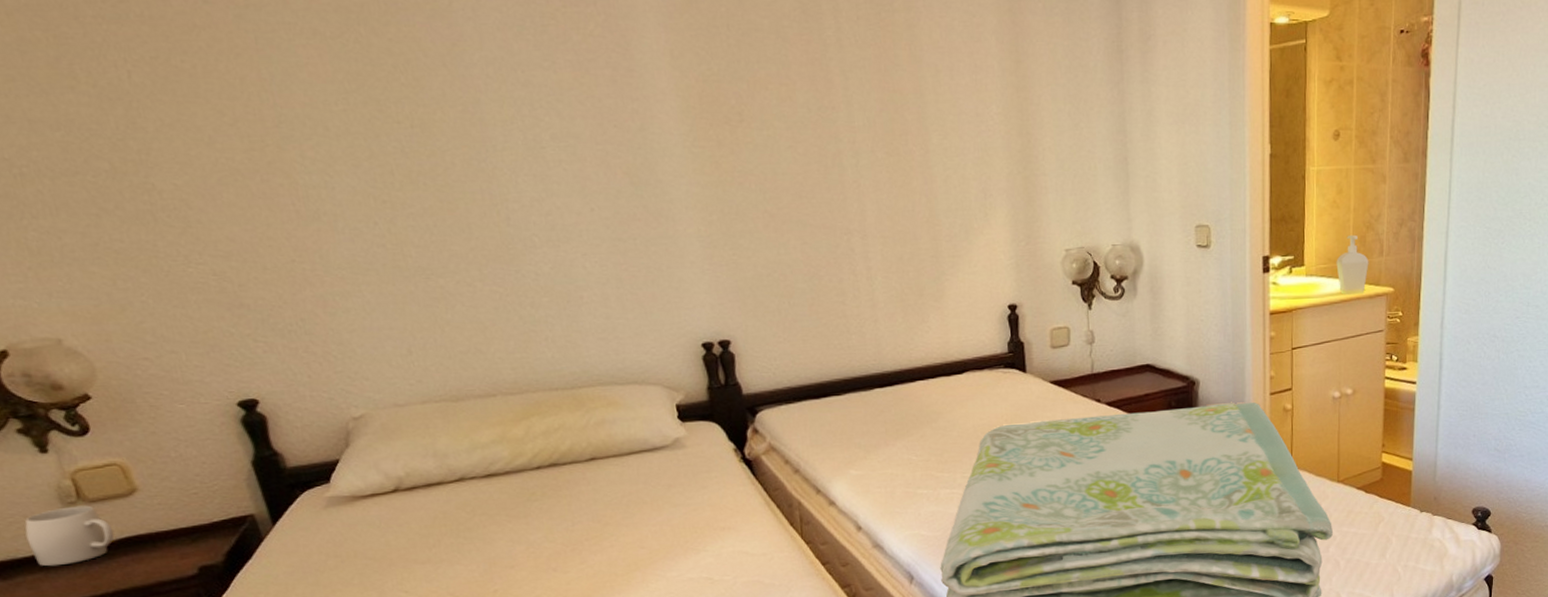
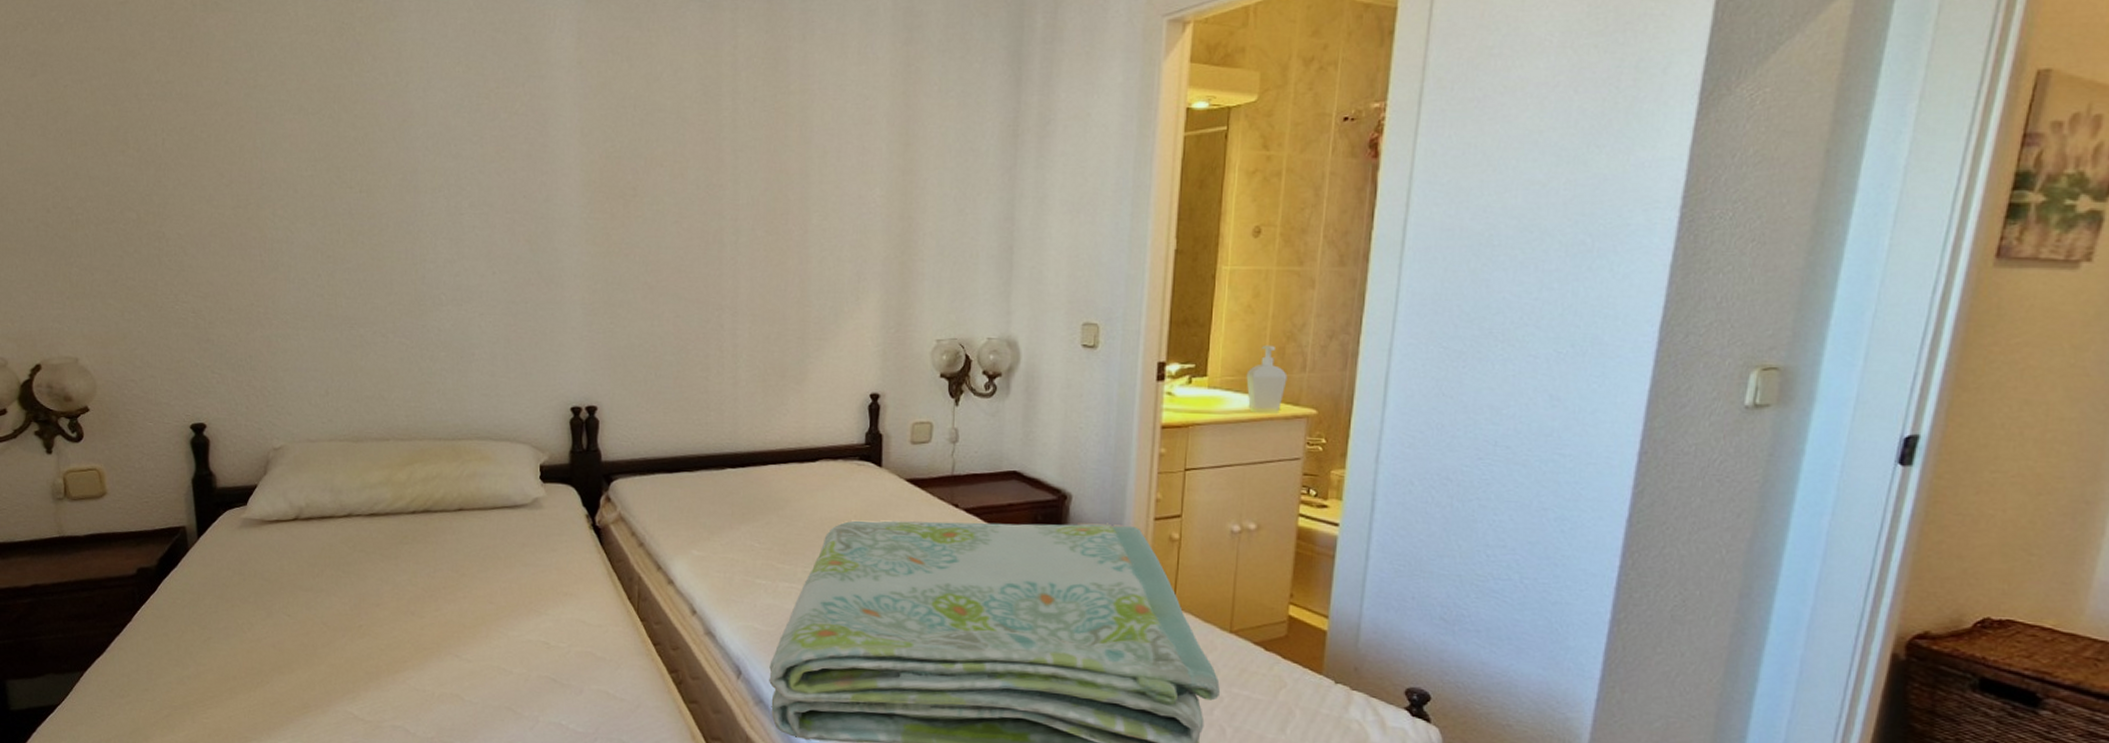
mug: present [24,505,114,567] -> none [24,502,84,553]

